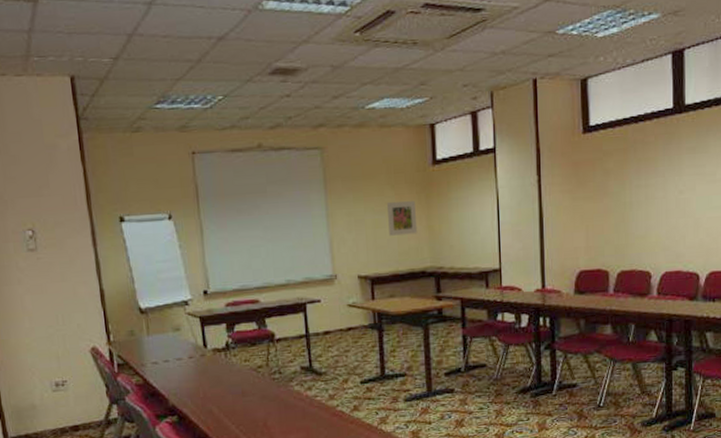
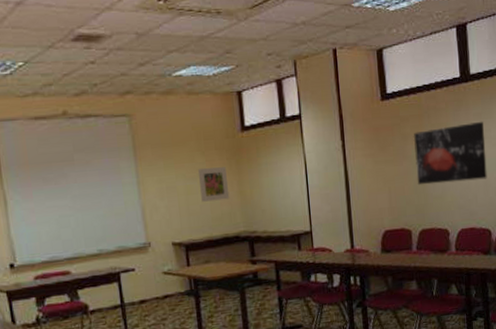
wall art: none [616,155,698,224] -> present [413,121,487,185]

